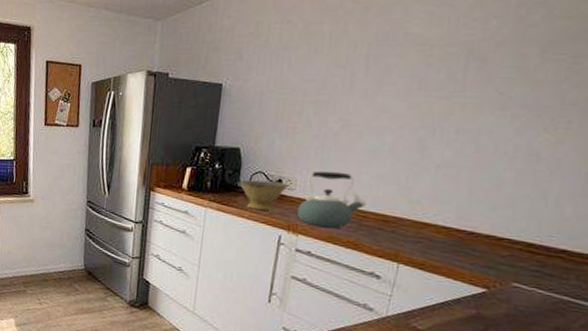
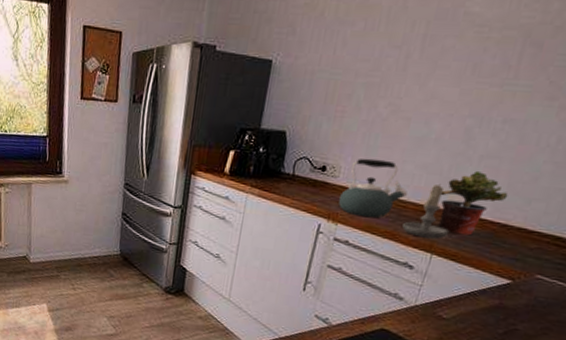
bowl: present [239,180,289,211] -> none [283,165,333,198]
candle: none [365,193,415,248] -> present [402,184,450,239]
potted plant: none [400,179,471,244] -> present [437,170,509,236]

